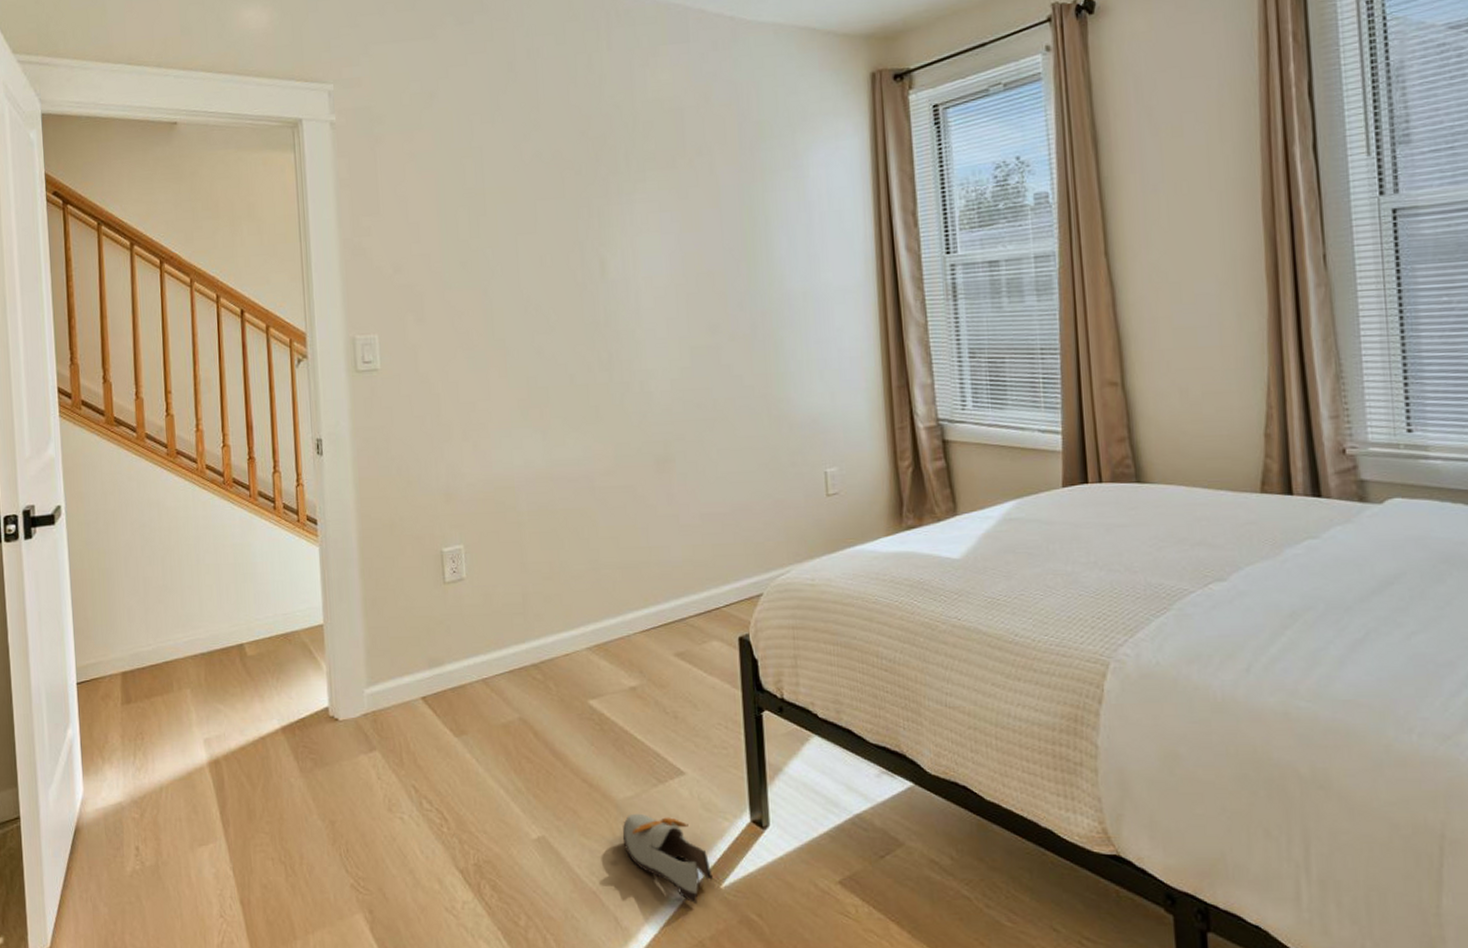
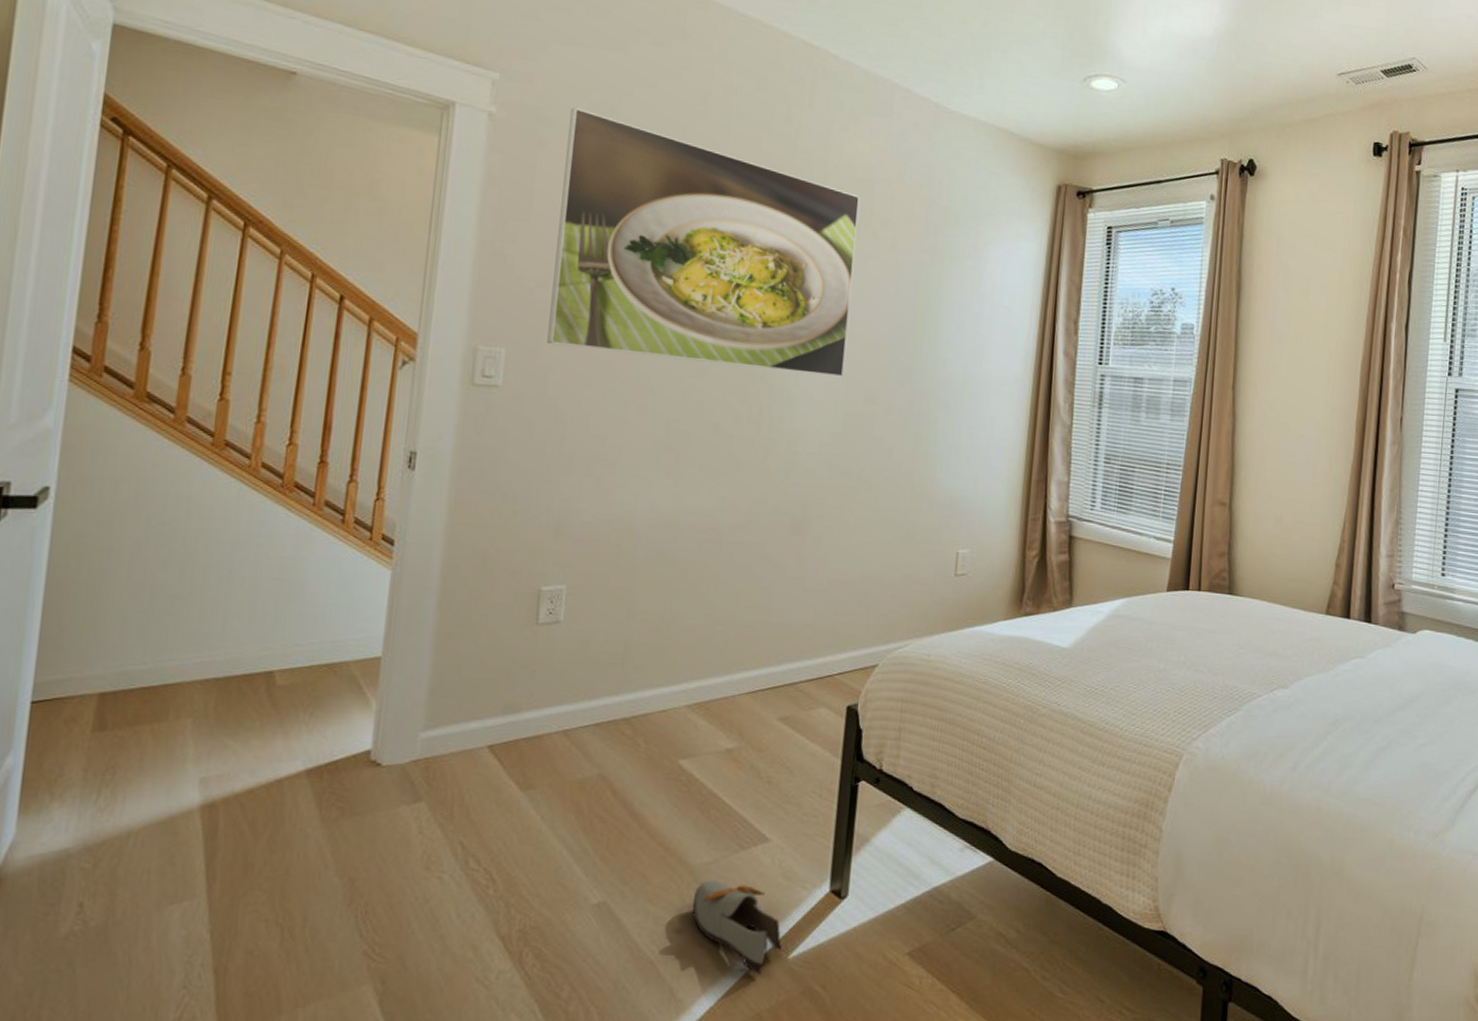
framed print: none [397,100,684,324] -> present [547,108,860,377]

